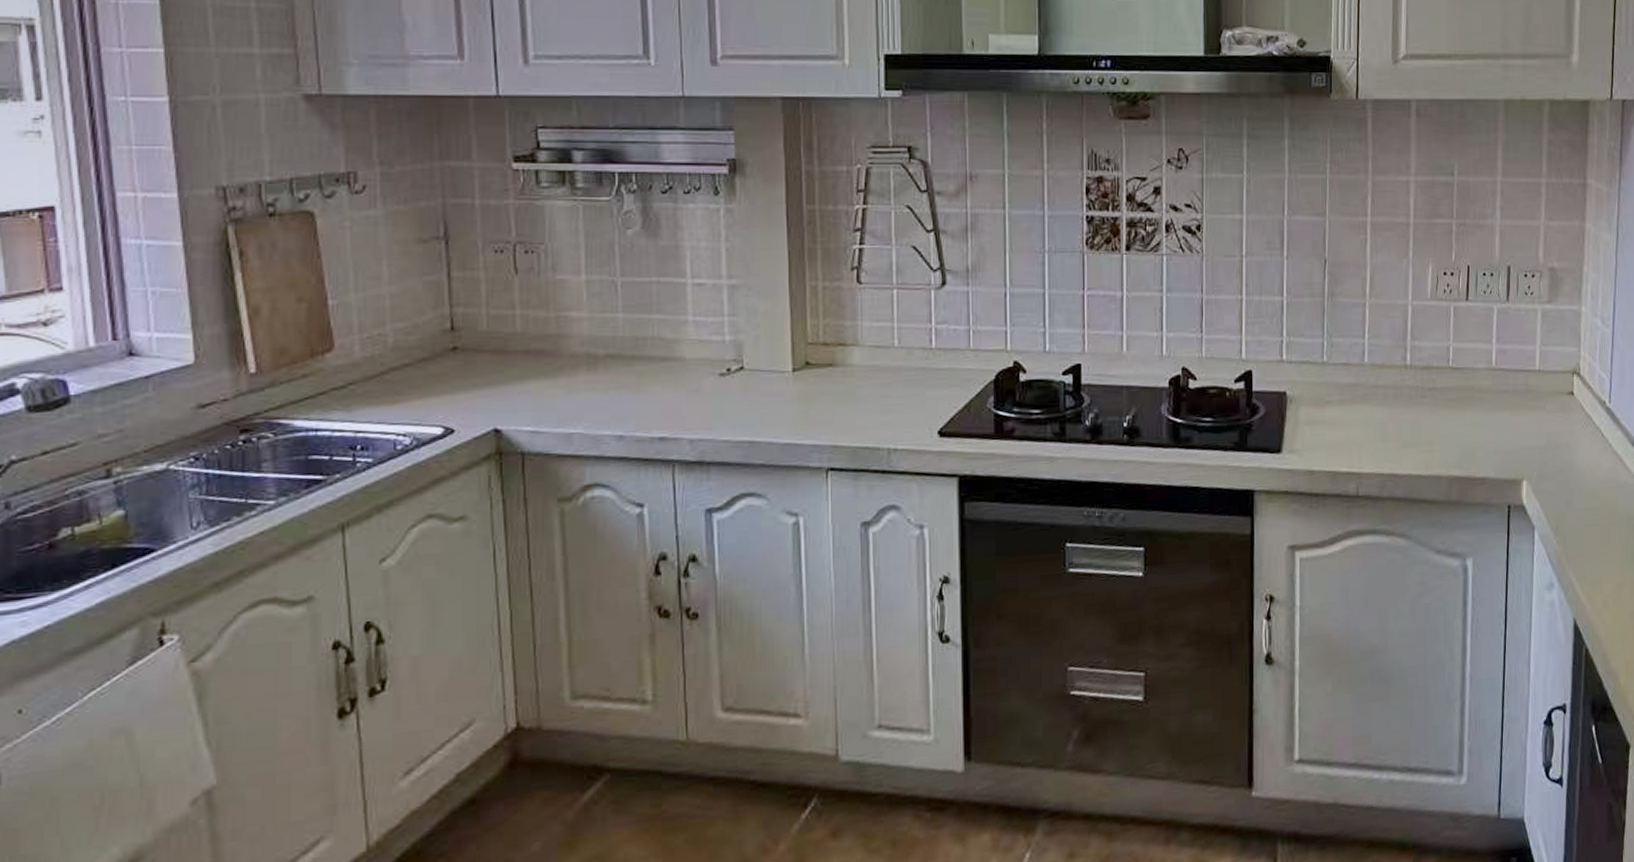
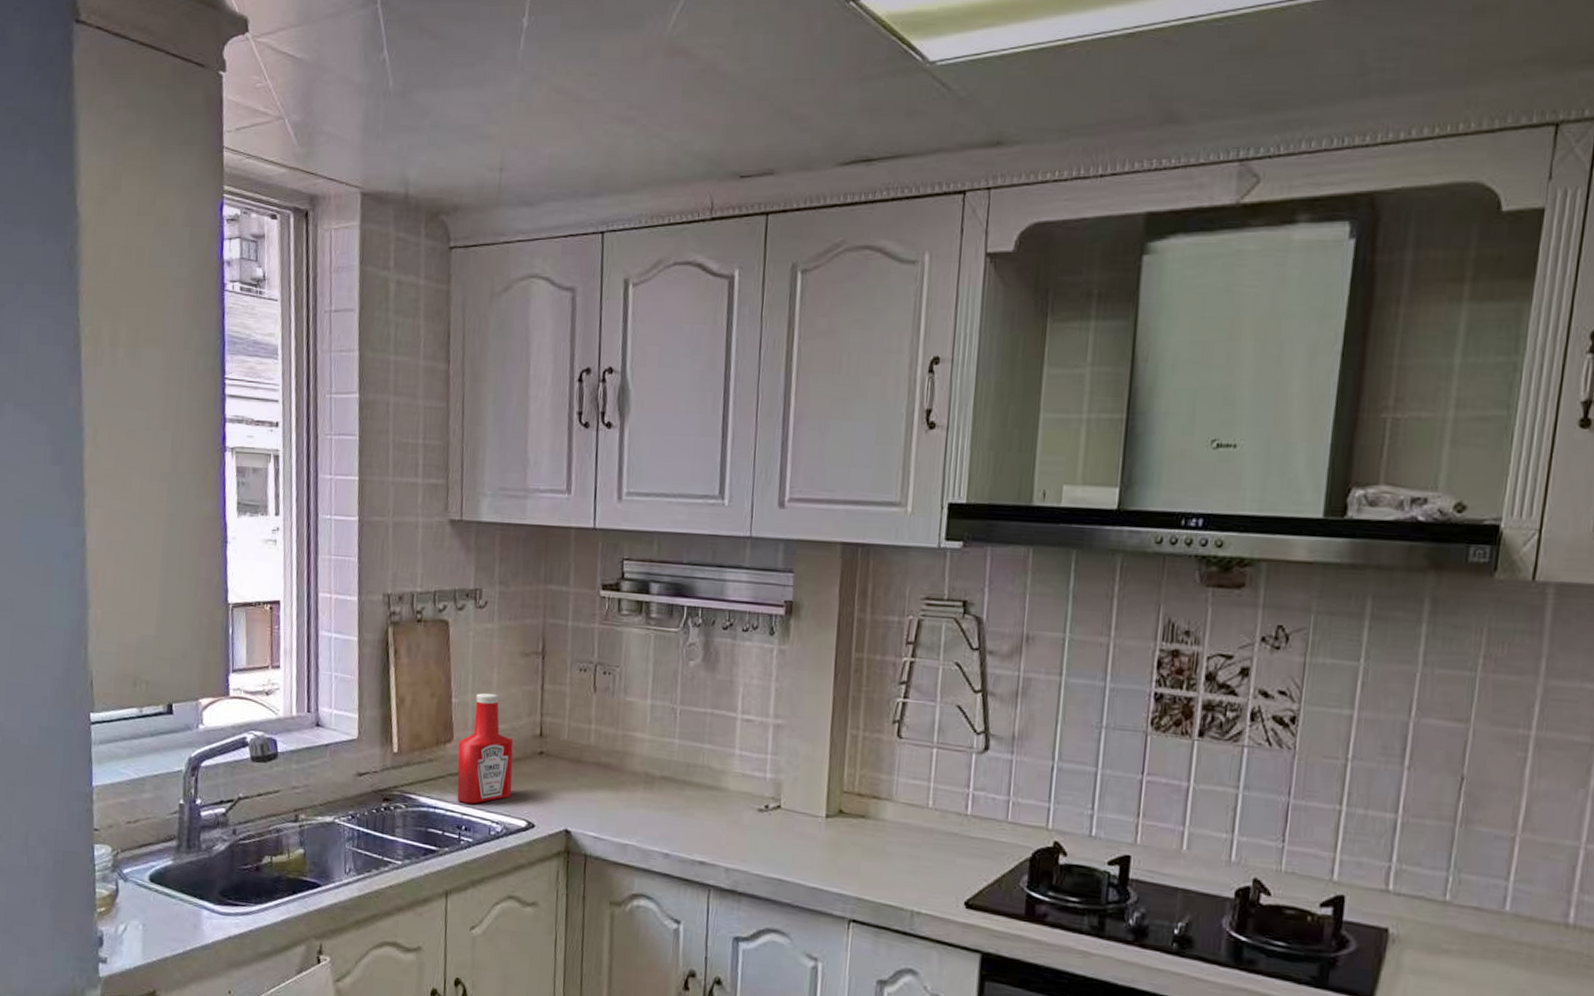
ketchup bottle: none [341,288,420,419] -> present [457,692,514,804]

